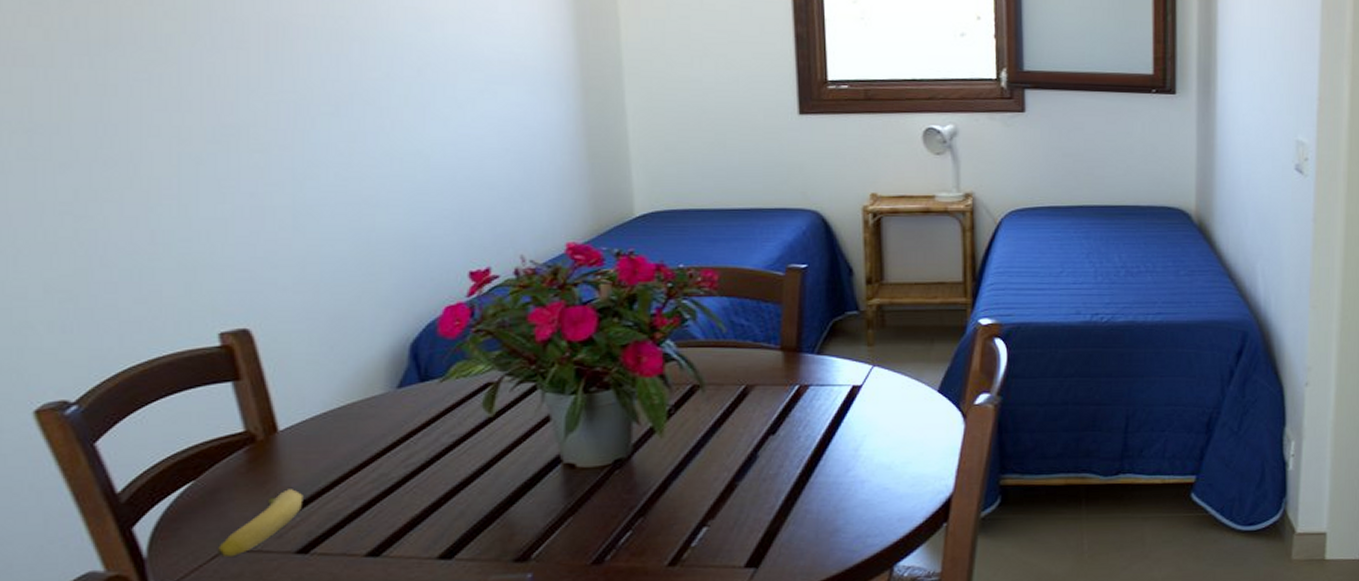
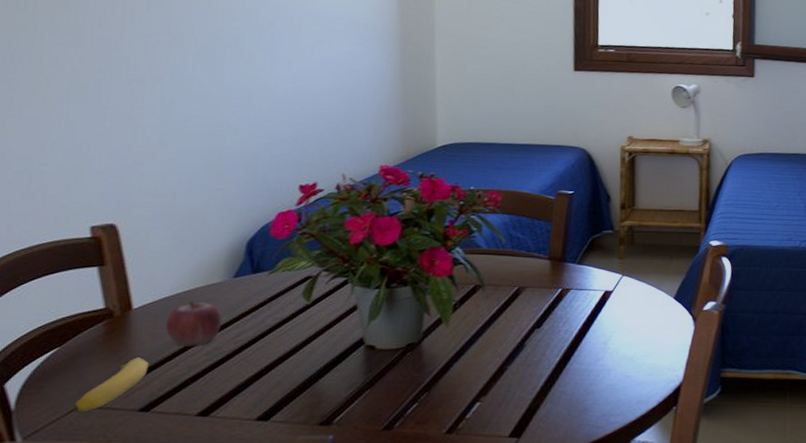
fruit: none [321,417,387,474] -> present [166,299,222,346]

